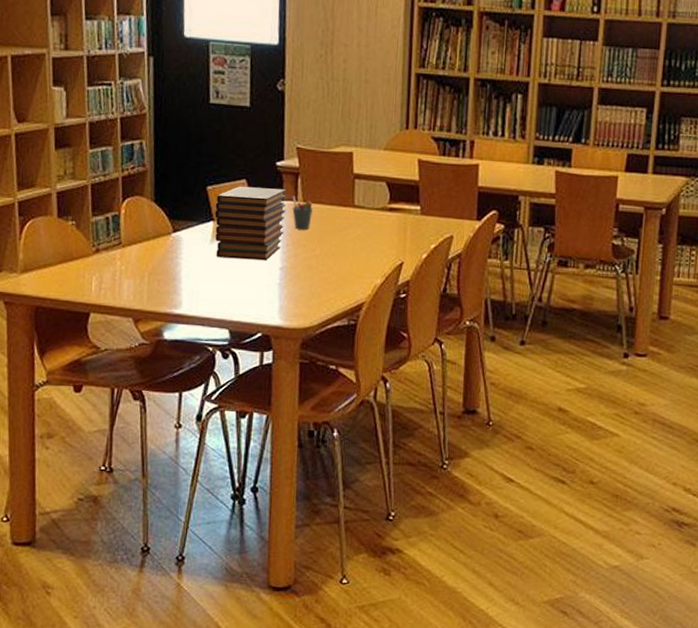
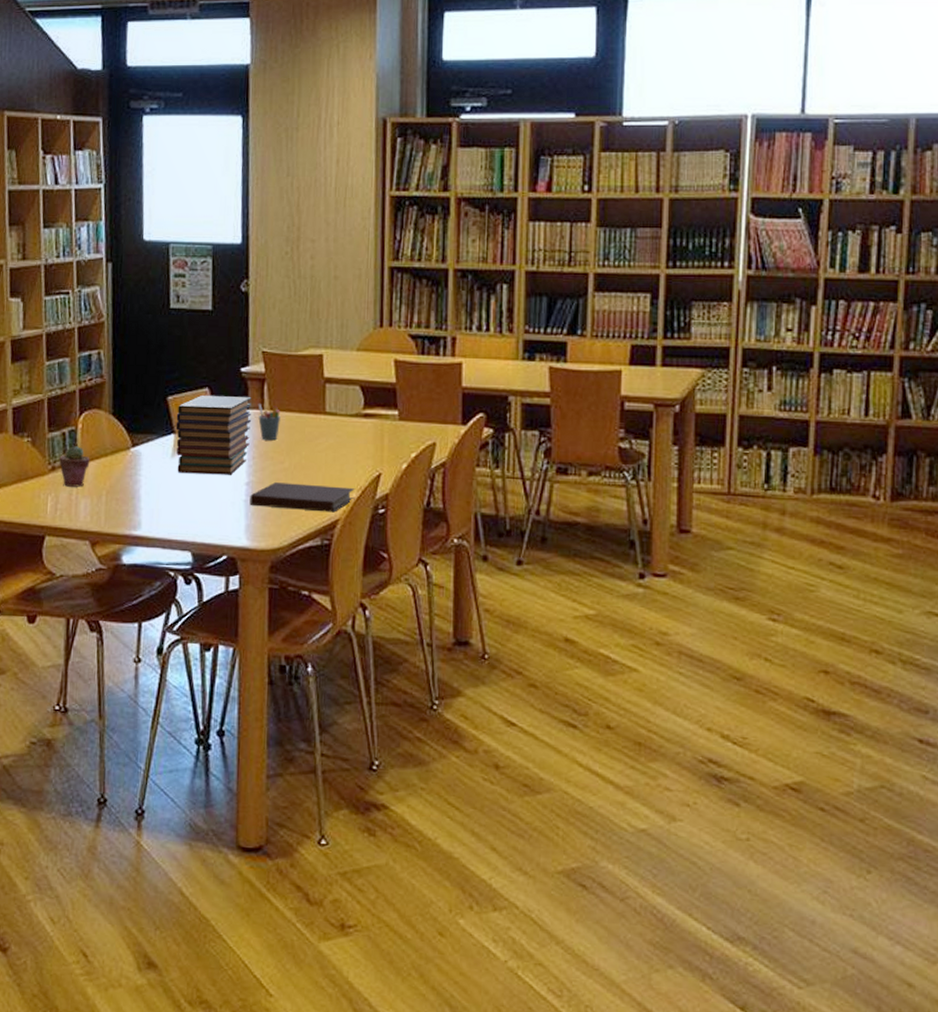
potted succulent: none [103,230,133,268] -> present [59,446,90,487]
notebook: none [283,268,380,296] -> present [249,482,355,513]

